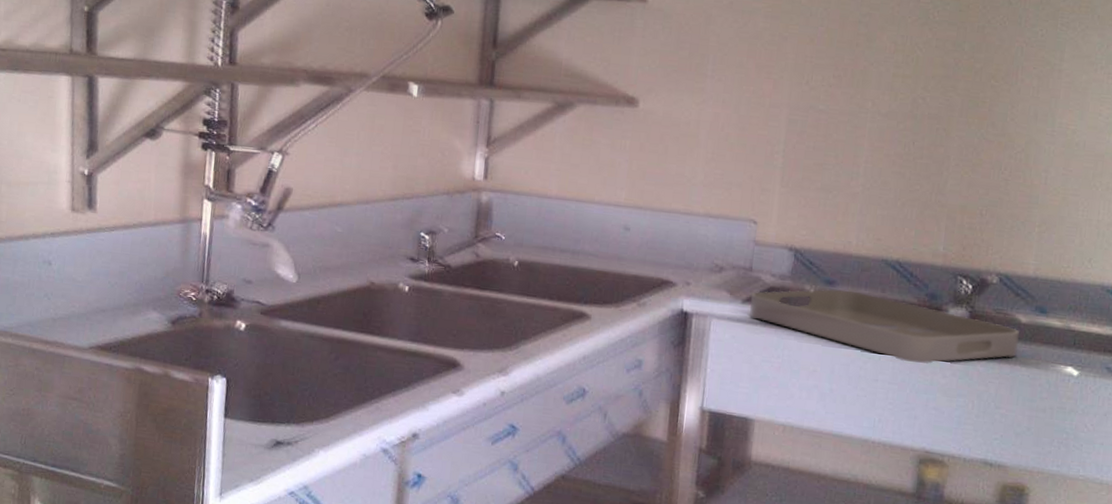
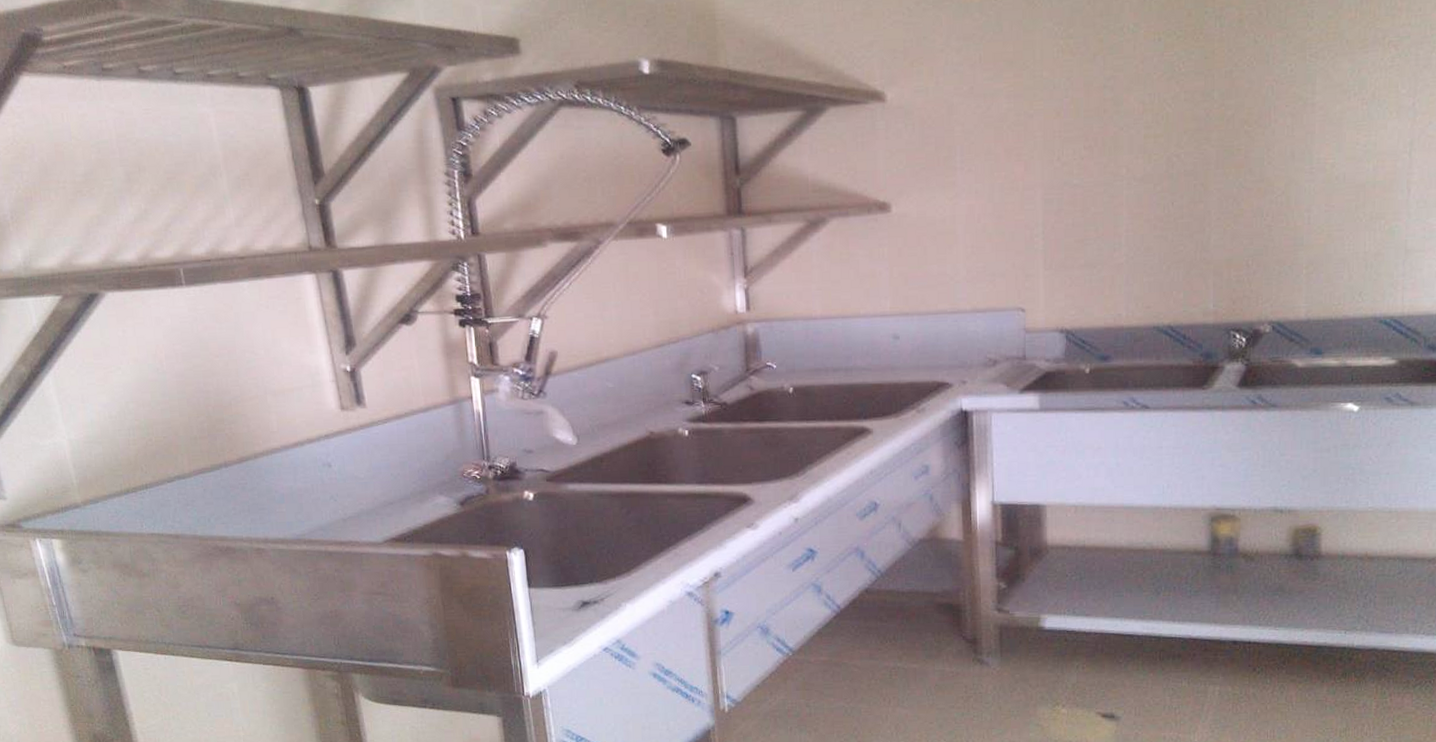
serving tray: present [749,289,1019,364] -> none [1027,363,1298,425]

